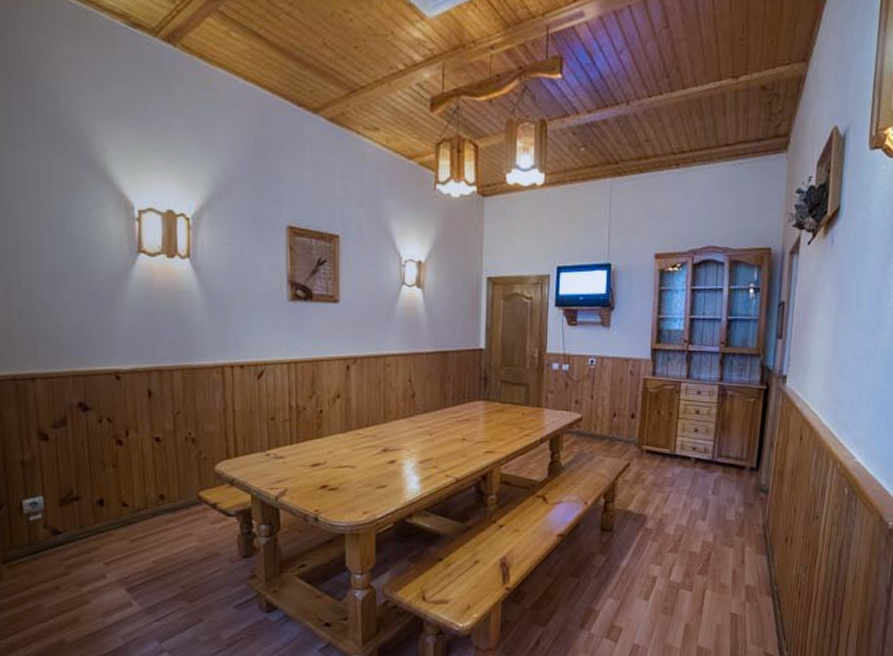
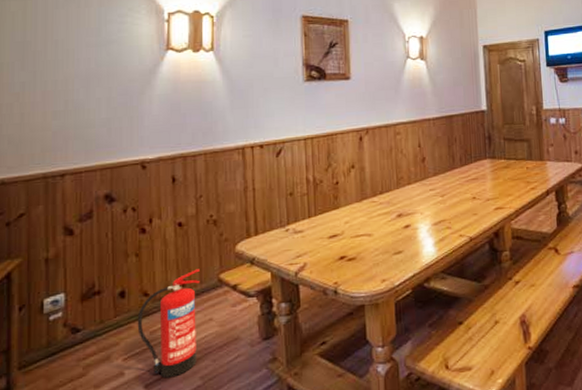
fire extinguisher: none [117,485,179,584] -> present [137,269,200,378]

